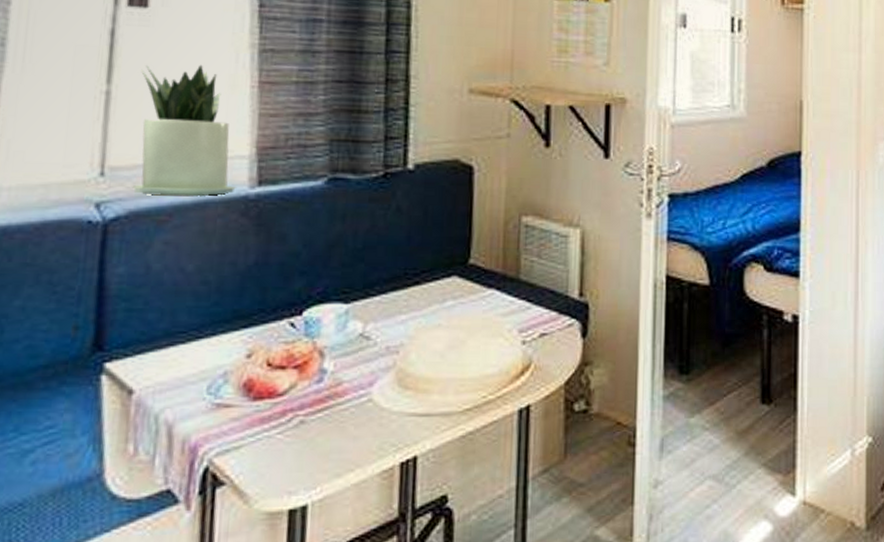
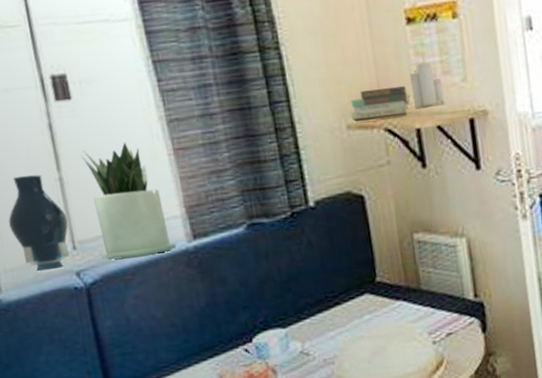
vase: none [23,82,103,196] -> present [8,174,70,272]
books: none [476,57,546,91] -> present [351,86,411,123]
candle: none [548,36,583,86] -> present [410,59,446,110]

